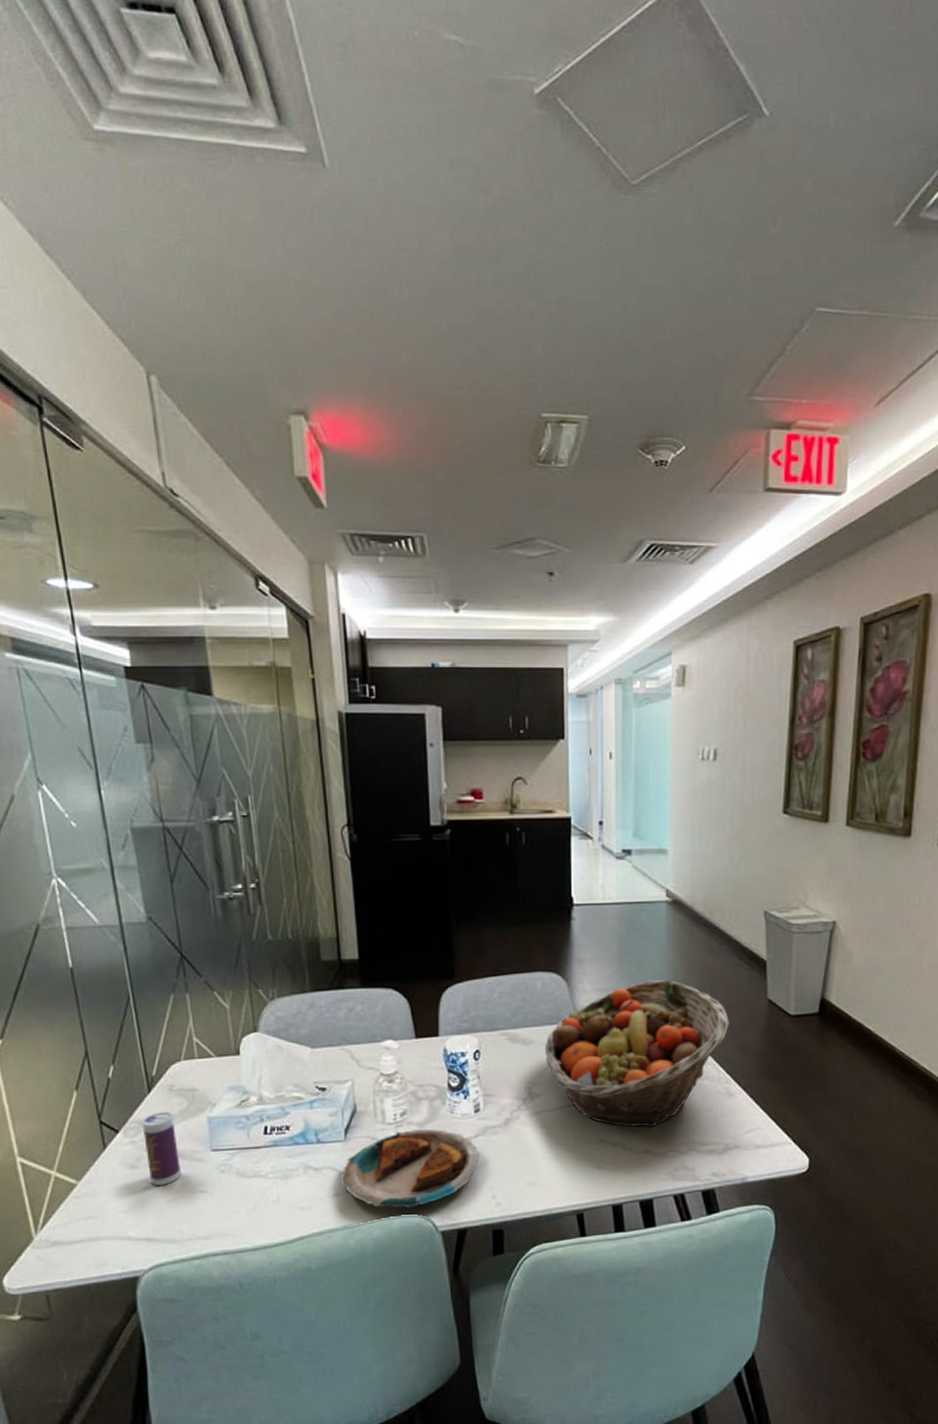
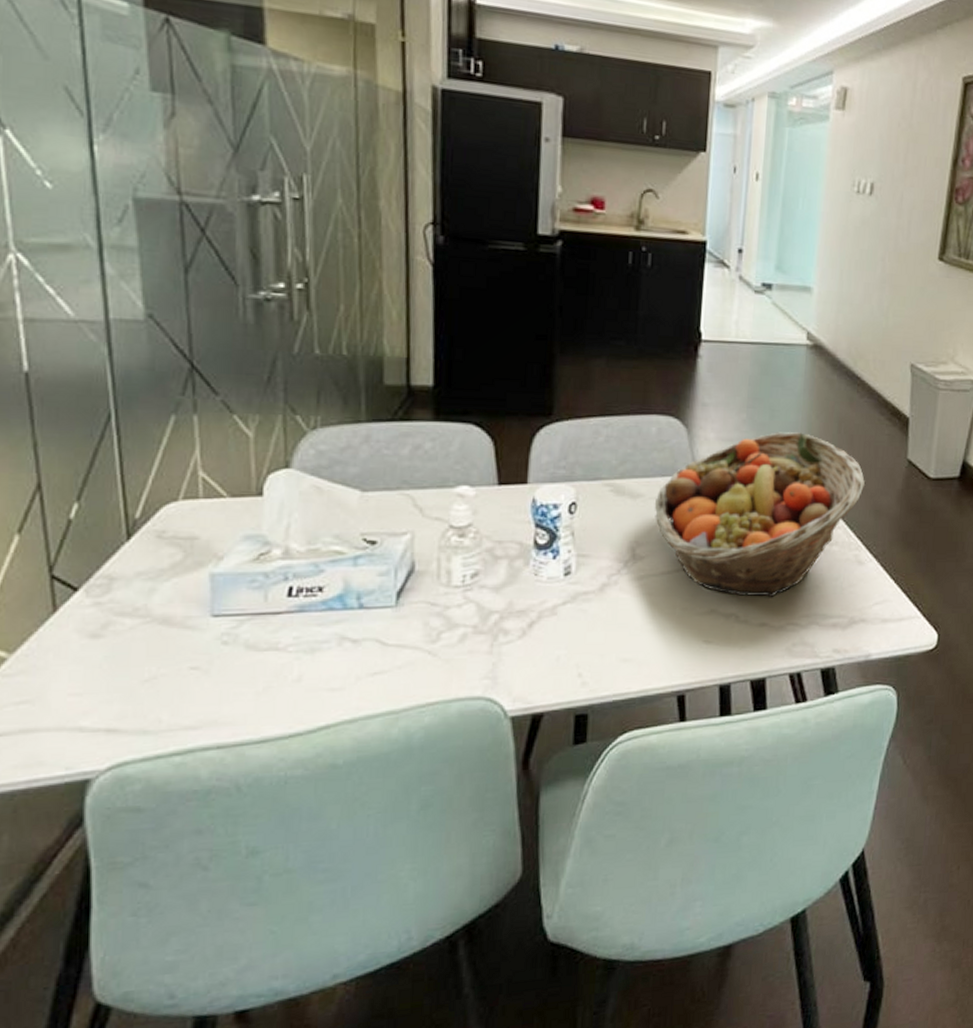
beverage can: present [142,1112,181,1185] -> none [113,565,165,660]
plate: present [343,1129,479,1209] -> none [390,593,566,690]

